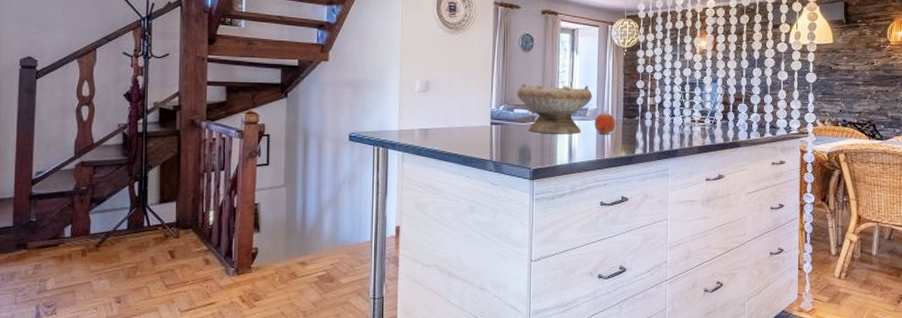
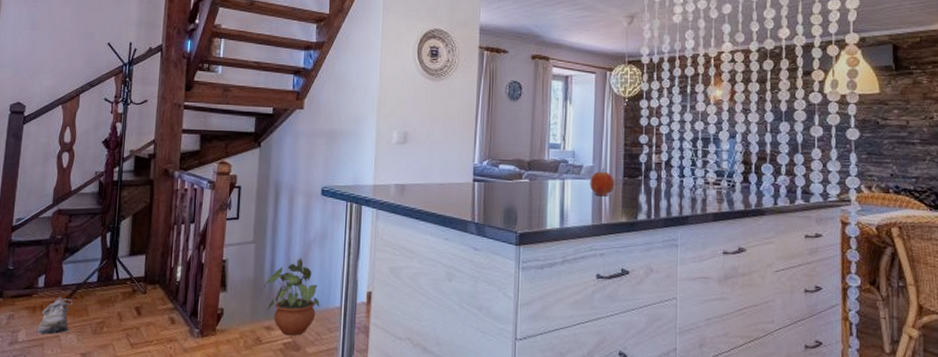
shoe: none [64,245,103,282] -> present [34,296,73,335]
potted plant: none [296,198,352,268] -> present [263,258,320,335]
bowl: present [517,84,592,134] -> none [503,136,588,195]

